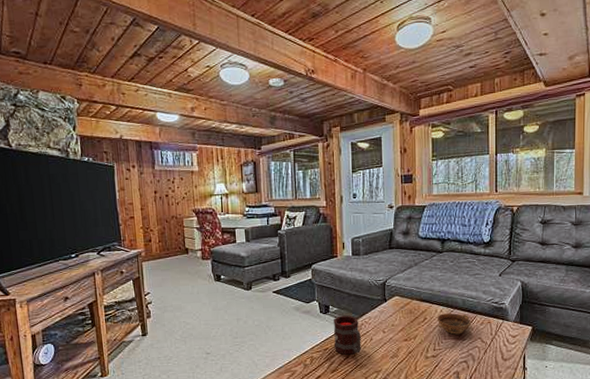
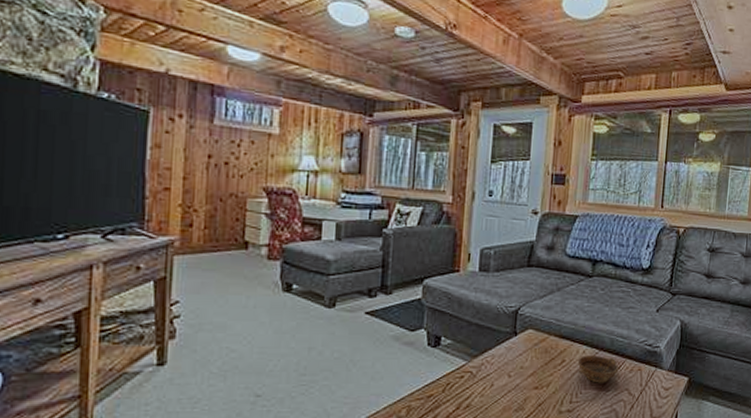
mug: present [334,315,361,355] -> none [441,351,479,405]

